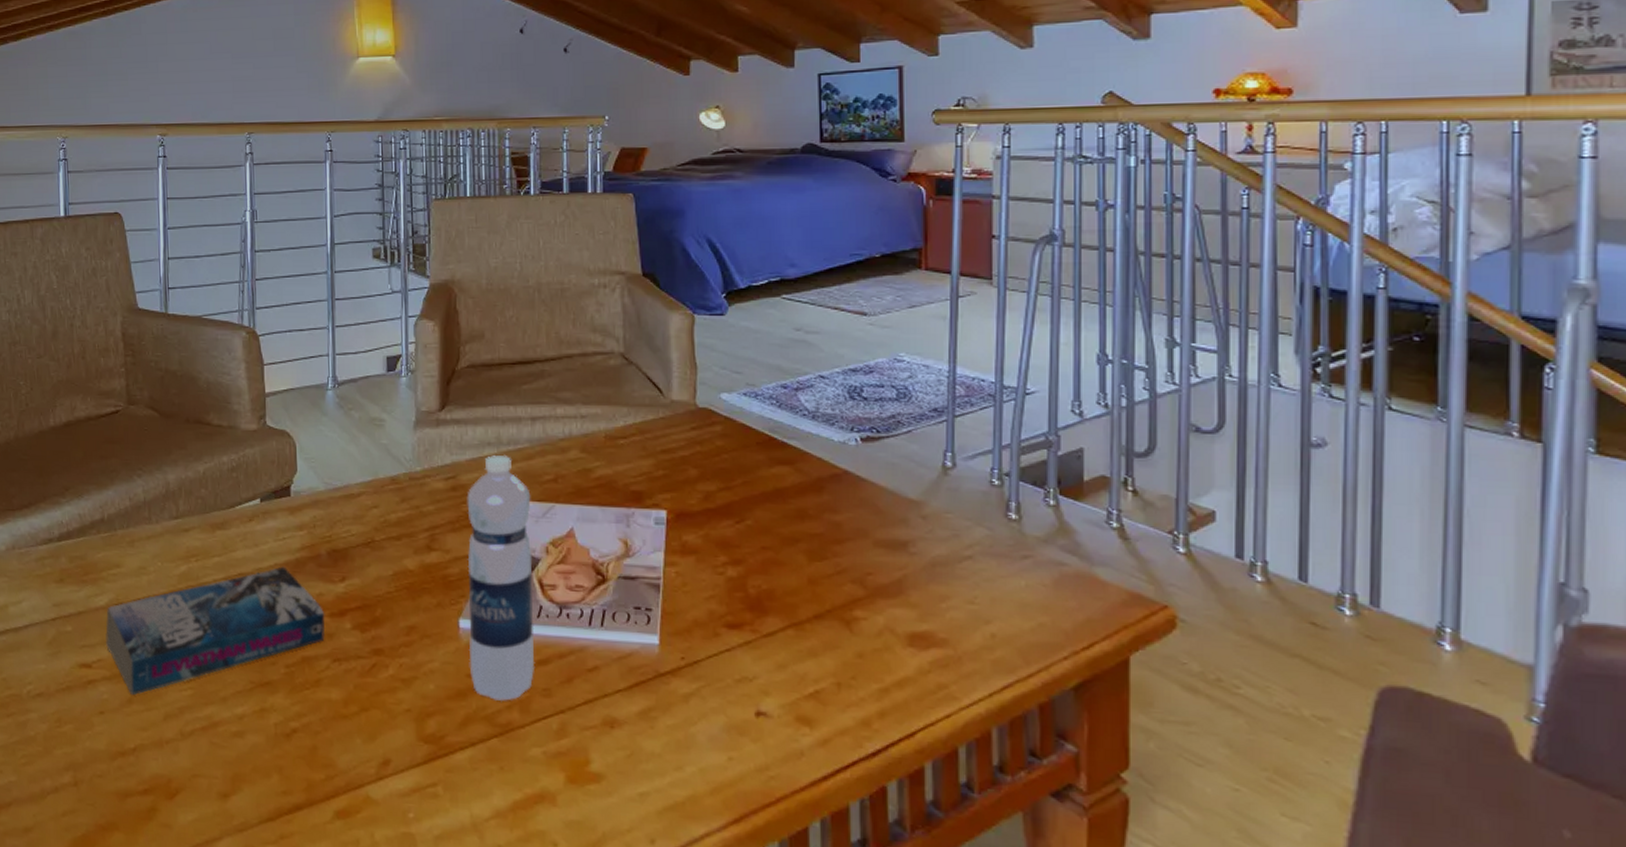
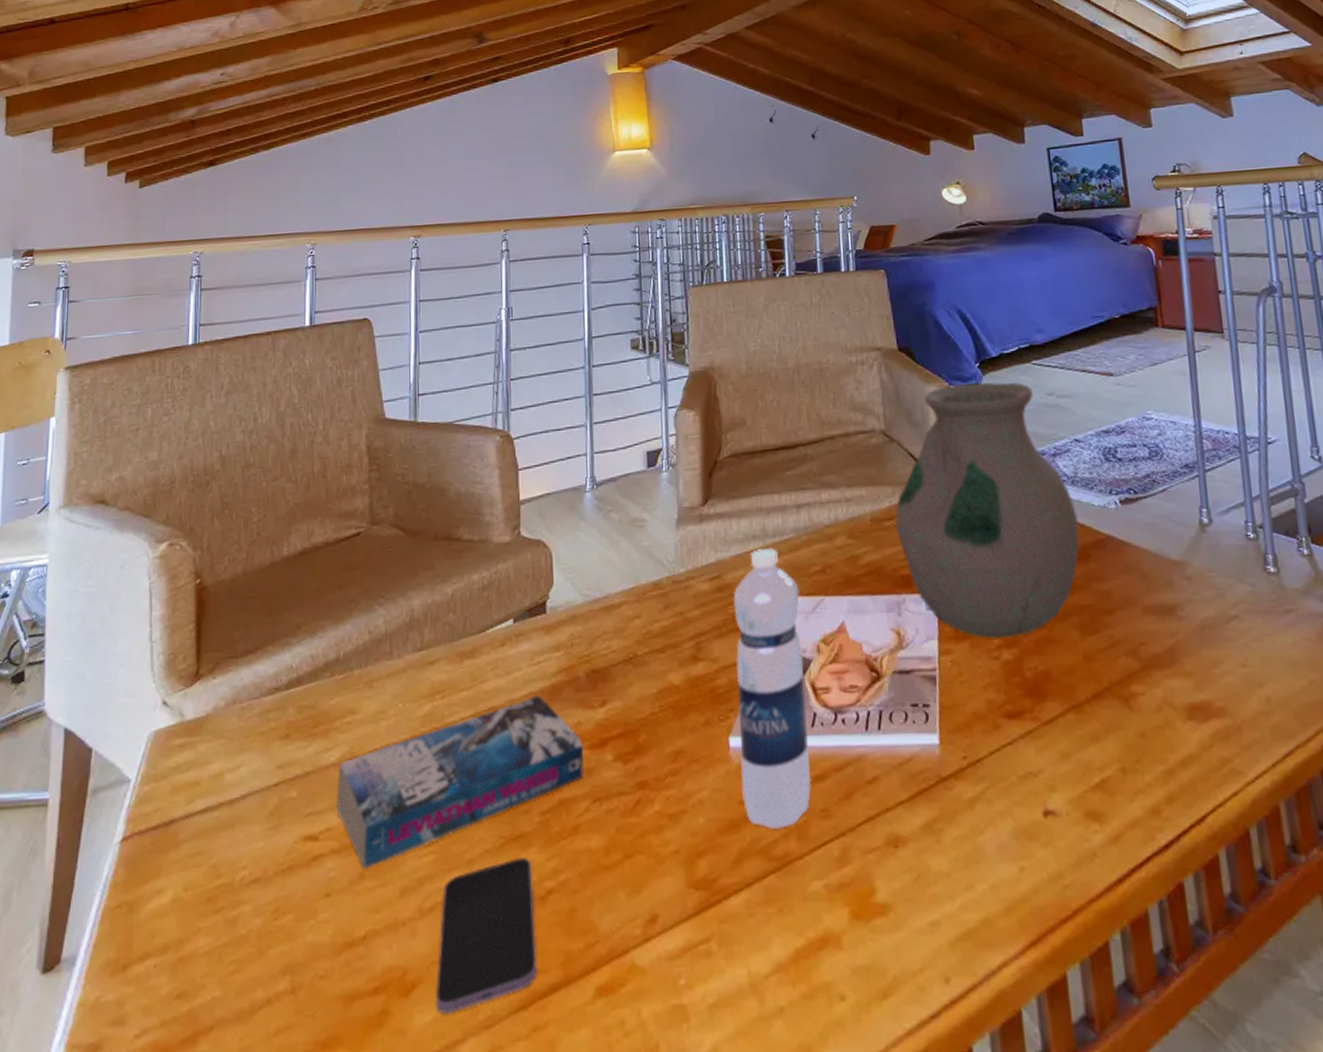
smartphone: none [196,701,283,817] -> present [435,858,537,1014]
vase: none [628,313,815,557] -> present [895,382,1079,639]

